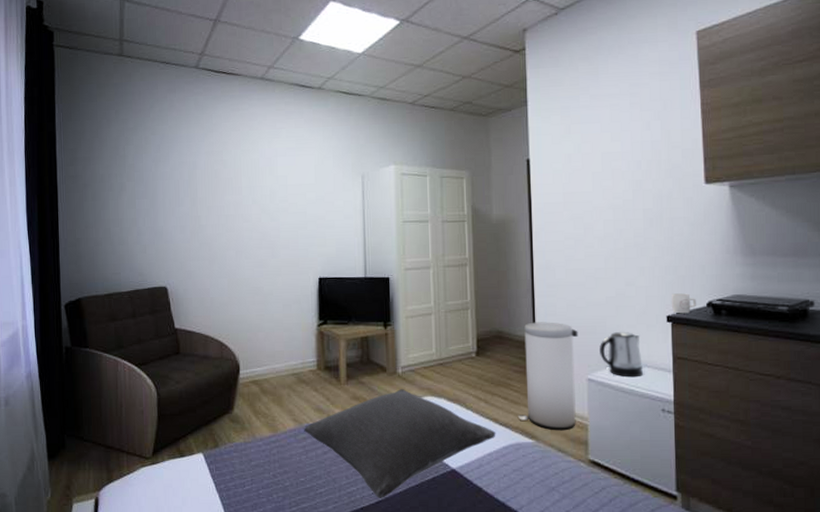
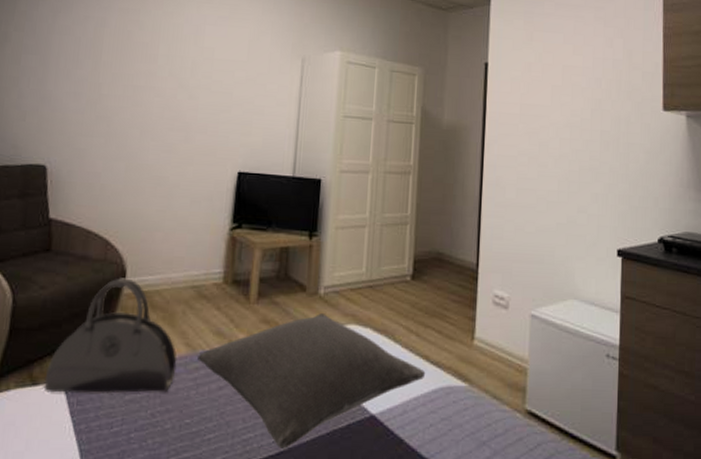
handbag: none [189,371,288,462] -> present [43,278,177,393]
pedal bin: present [517,322,578,431] -> none [451,245,525,374]
kettle: present [600,331,643,378] -> none [546,262,590,316]
mug: present [670,293,696,314] -> none [622,225,648,249]

